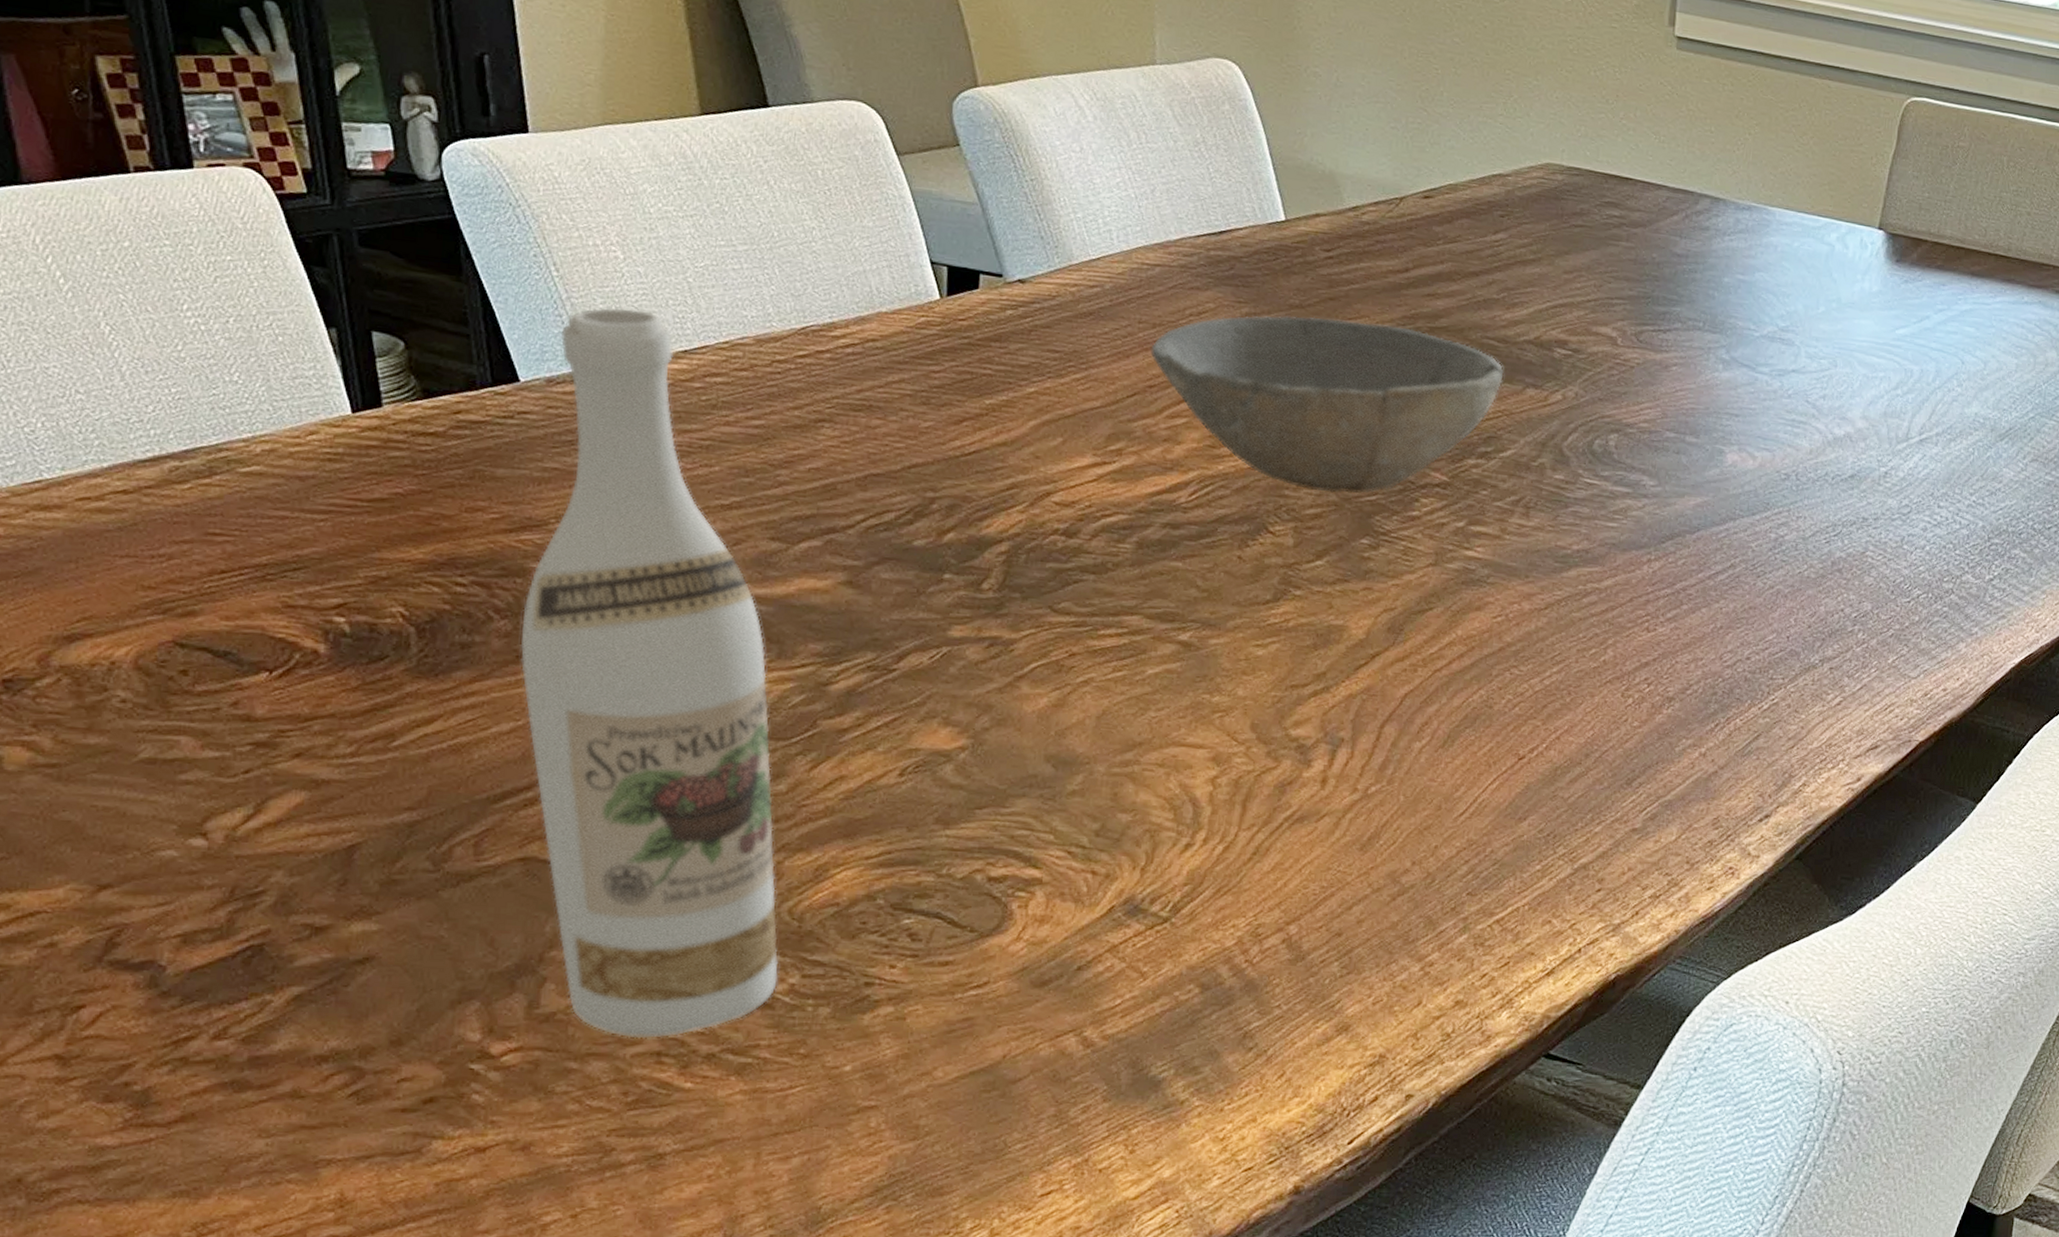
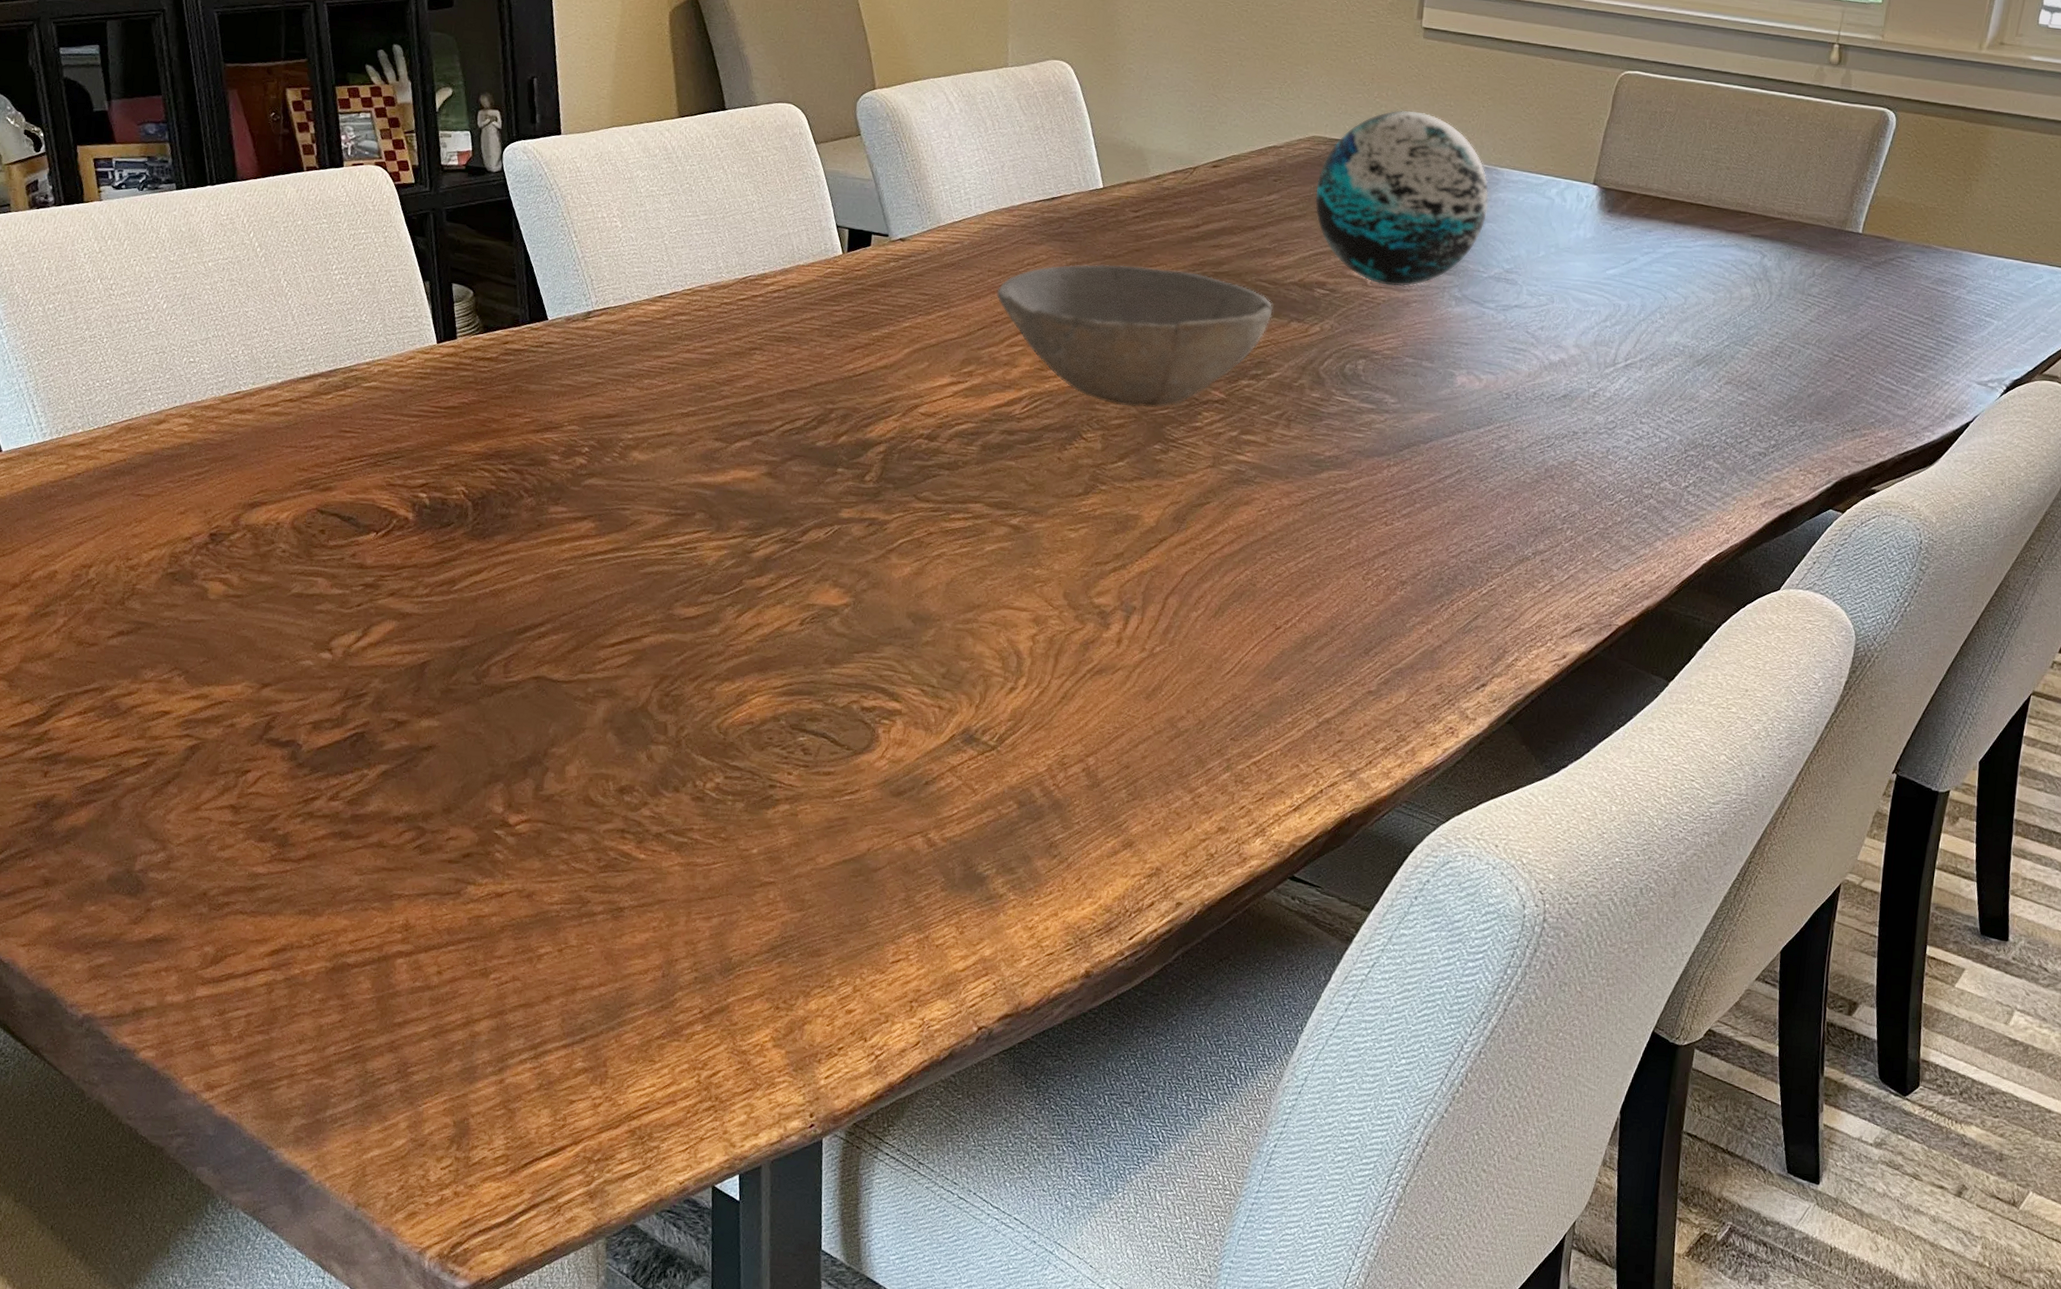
wine bottle: present [520,307,779,1038] -> none [540,264,709,819]
decorative orb: none [1551,134,1759,346] -> present [1314,110,1489,286]

